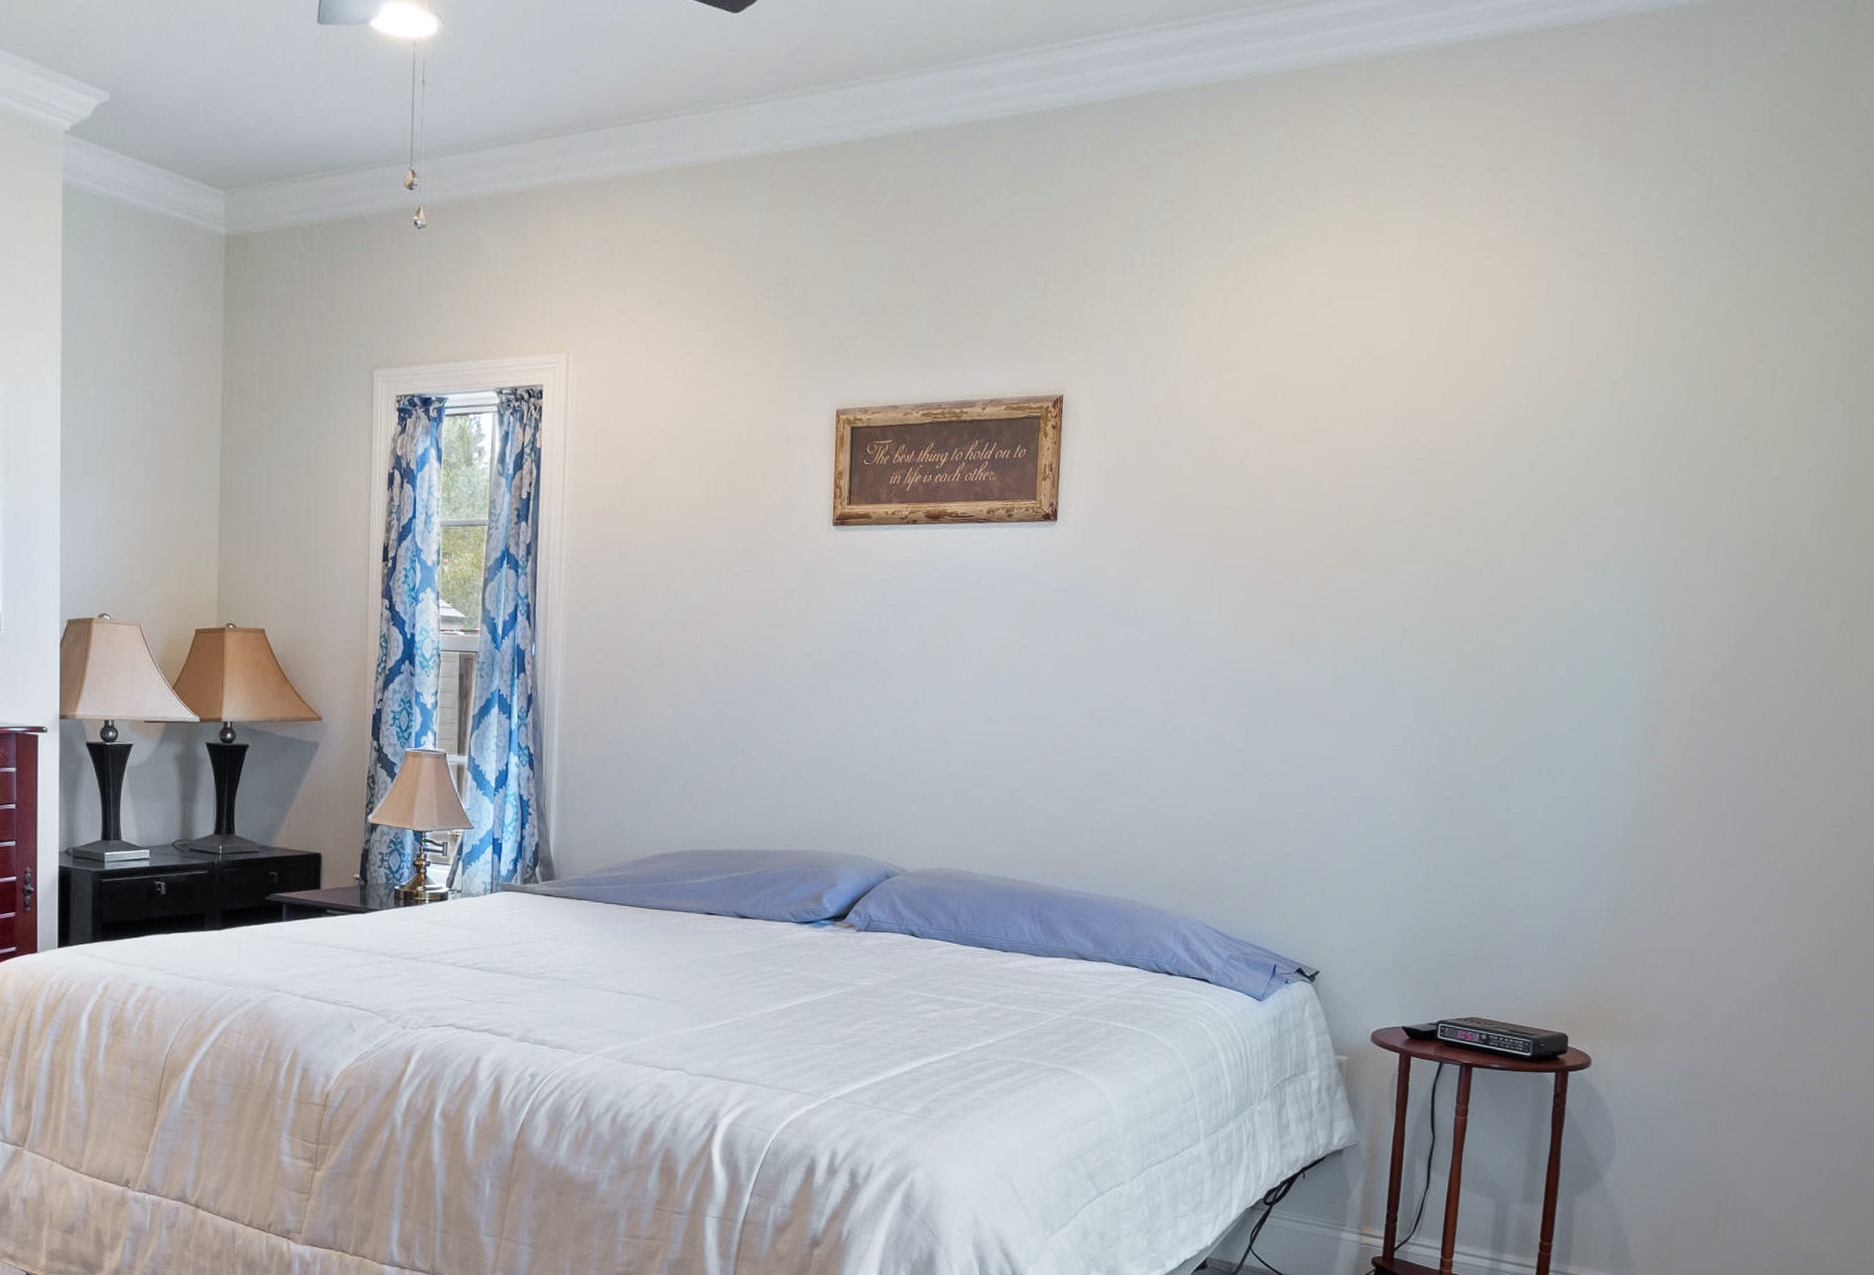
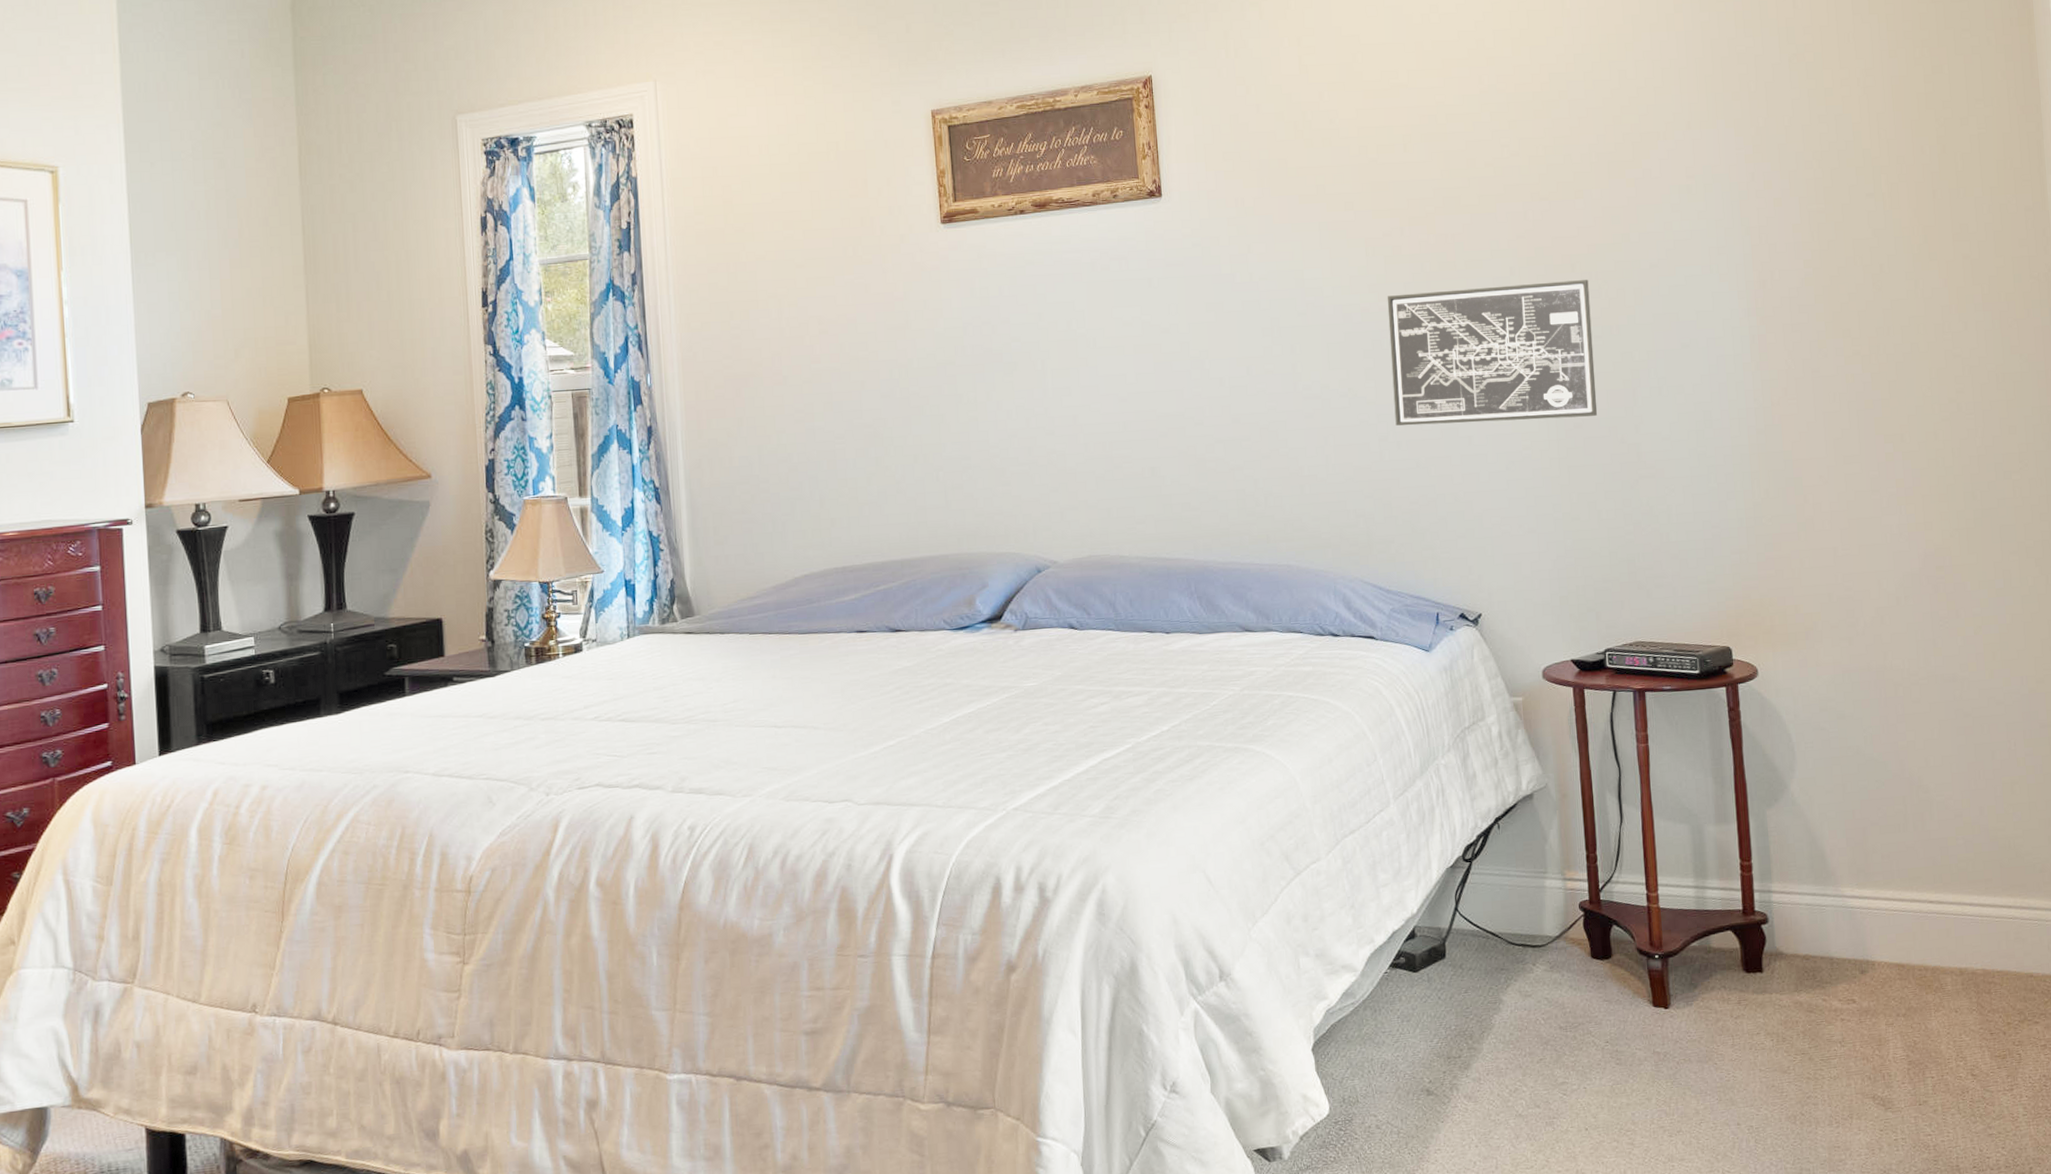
wall art: none [1261,645,1483,790] -> present [1387,280,1598,426]

